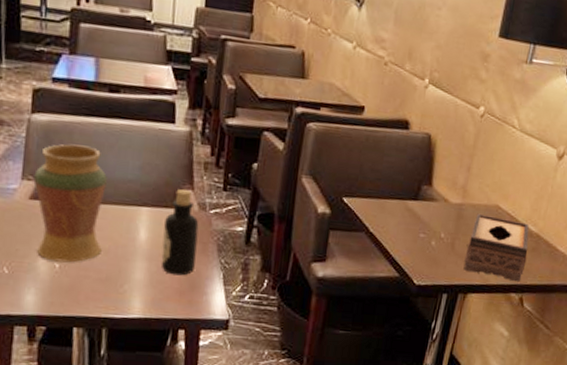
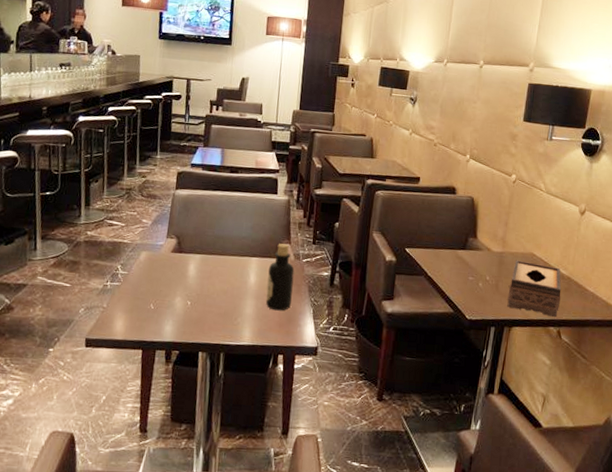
decorative vase: present [33,144,107,263] -> none [175,211,227,301]

